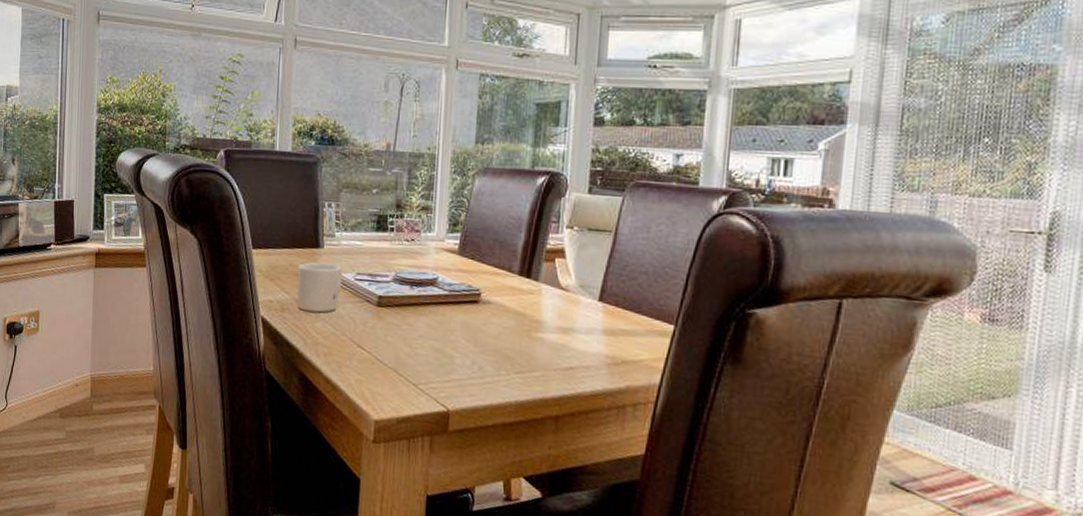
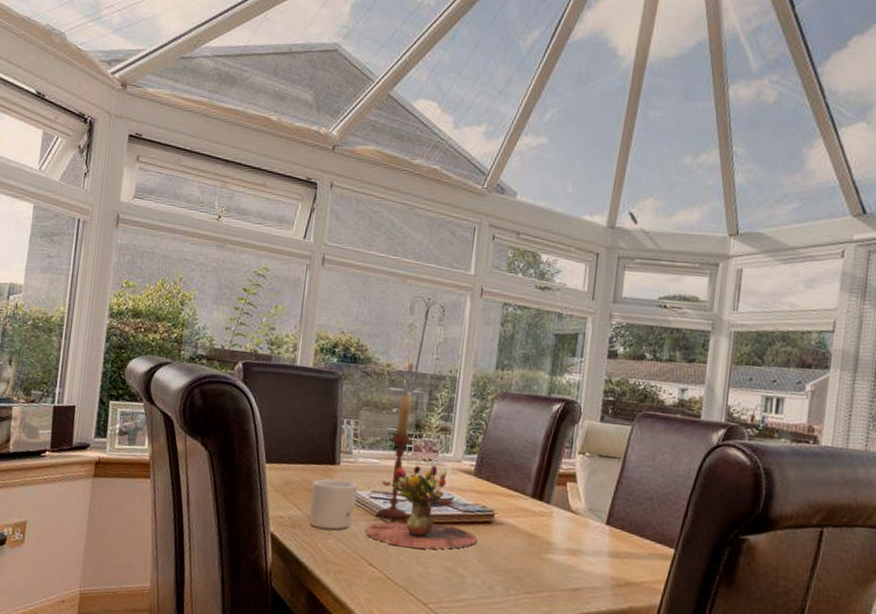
flower arrangement: none [352,245,465,331] -> present [365,465,477,550]
candlestick: none [362,172,395,303] -> present [376,393,413,521]

